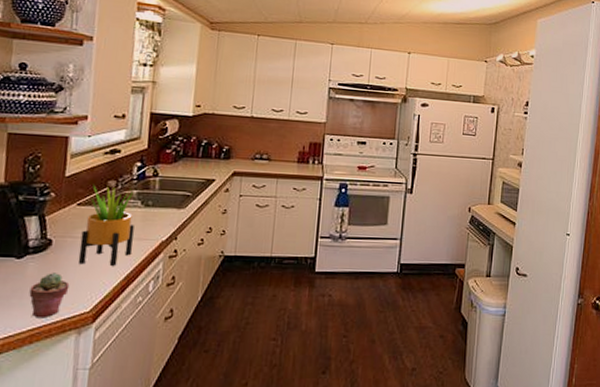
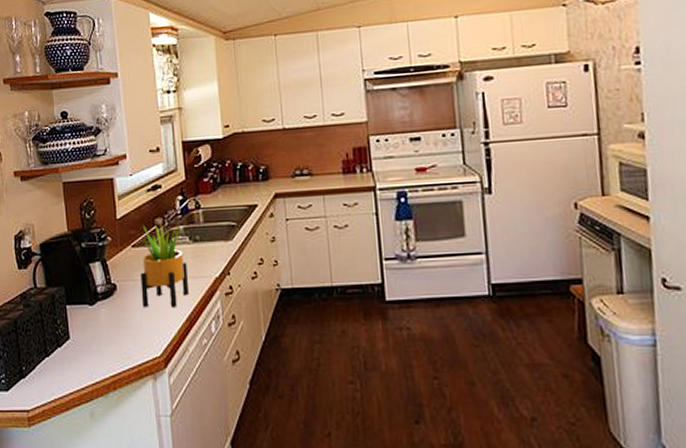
potted succulent: present [29,273,70,319] -> none [105,318,139,364]

